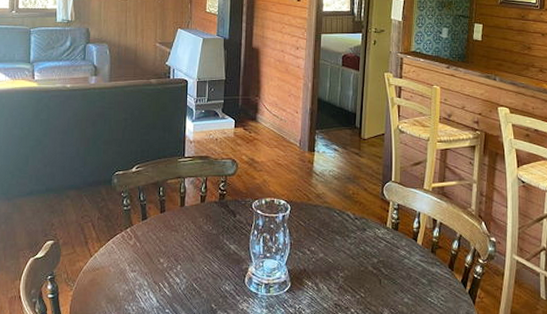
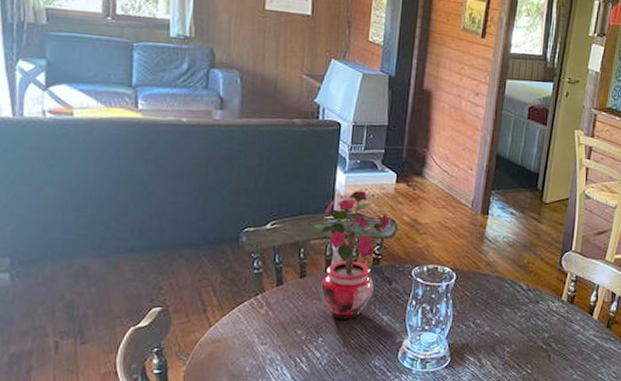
potted plant: none [170,135,233,248] -> present [314,190,391,319]

